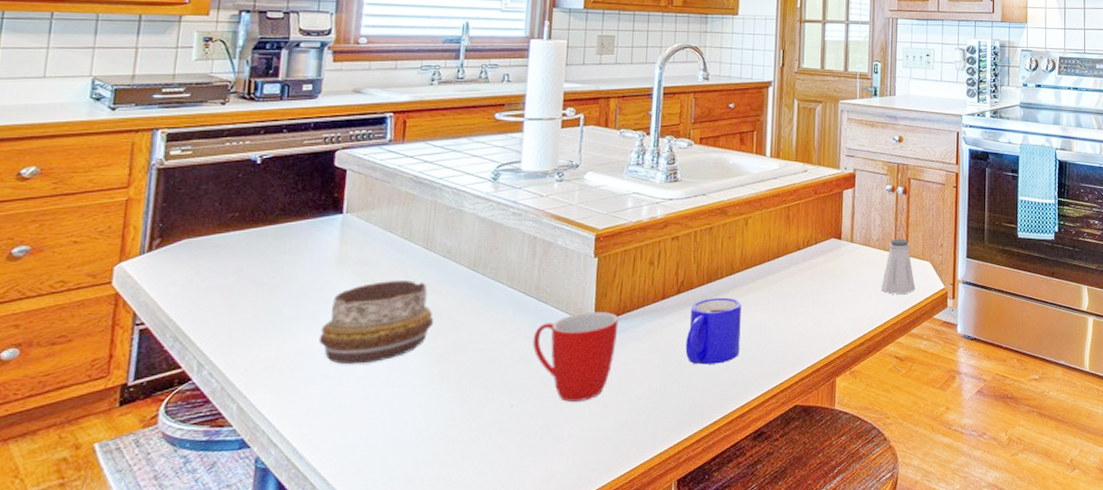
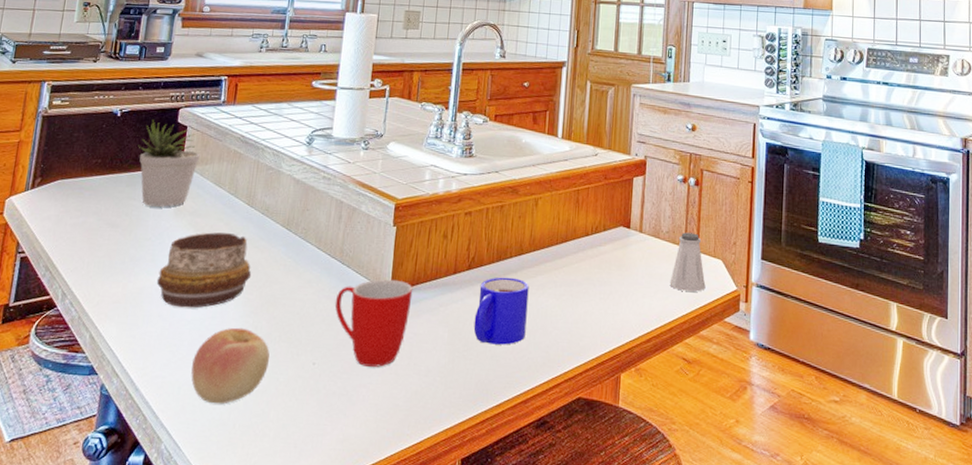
potted plant: none [285,165,365,259] -> present [138,119,200,207]
apple: none [367,378,460,461] -> present [191,327,270,404]

